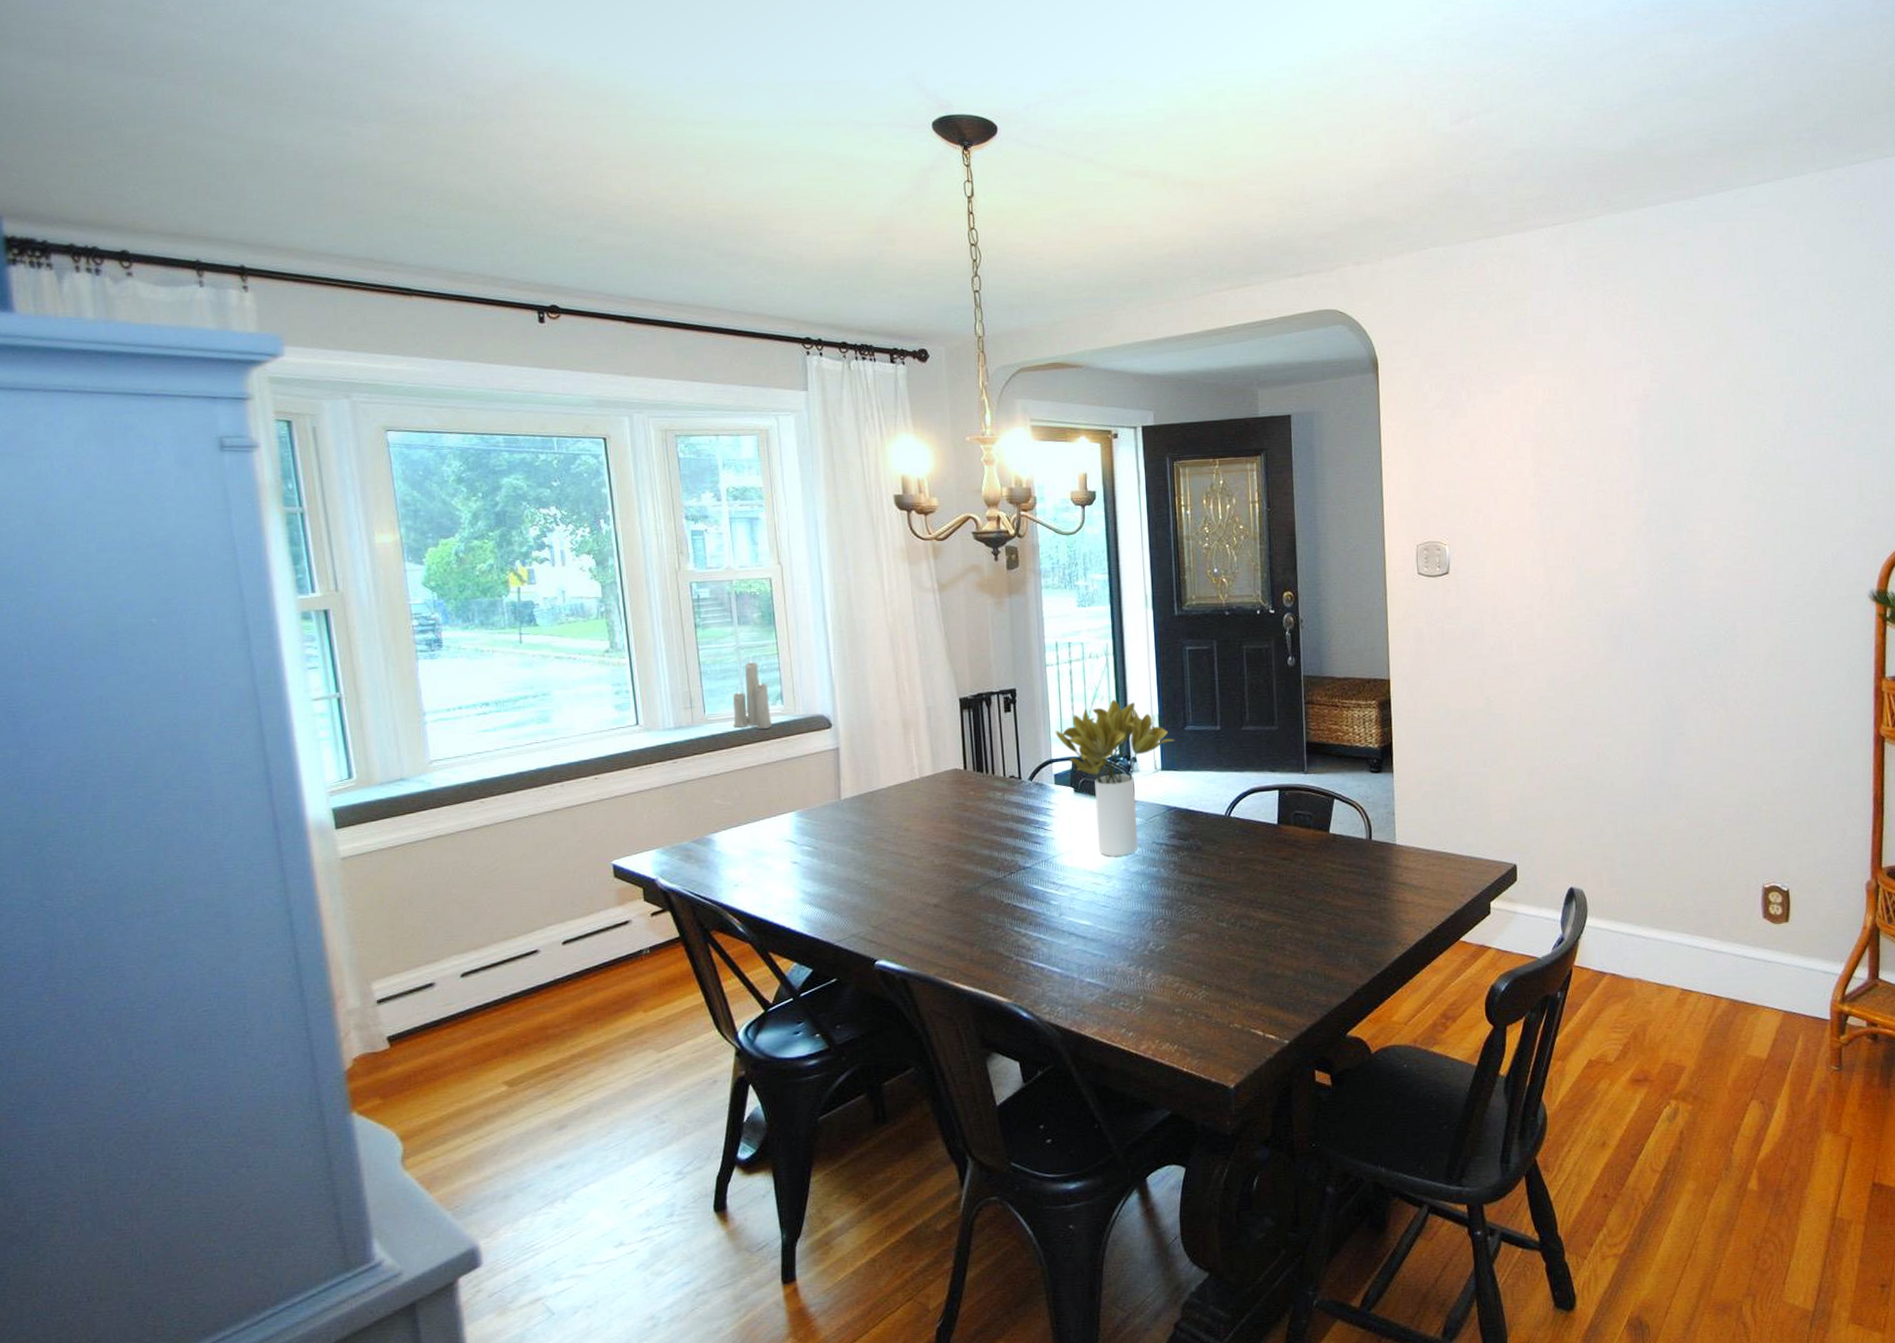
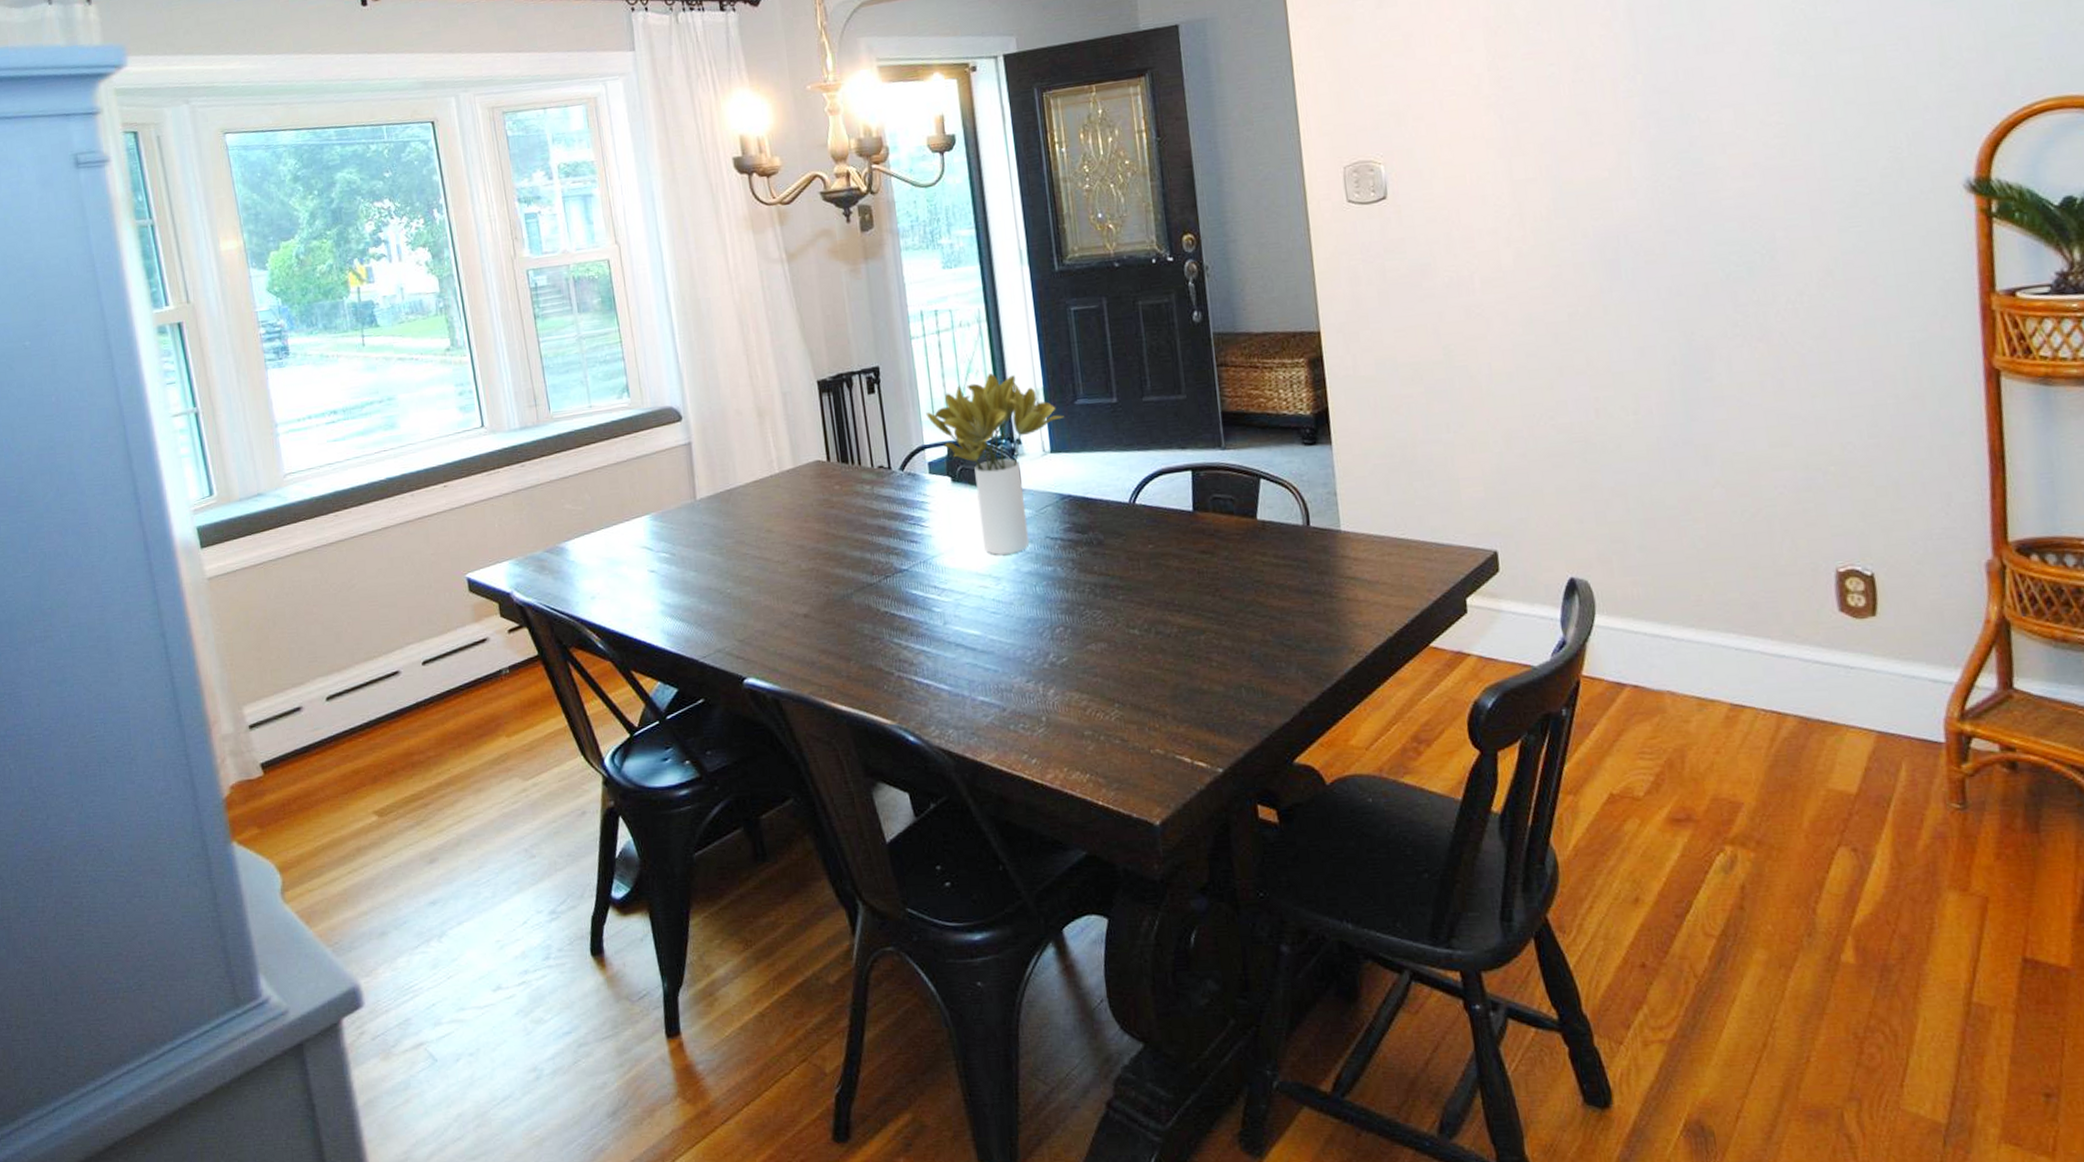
candle: present [732,656,773,730] -> none [577,345,620,426]

